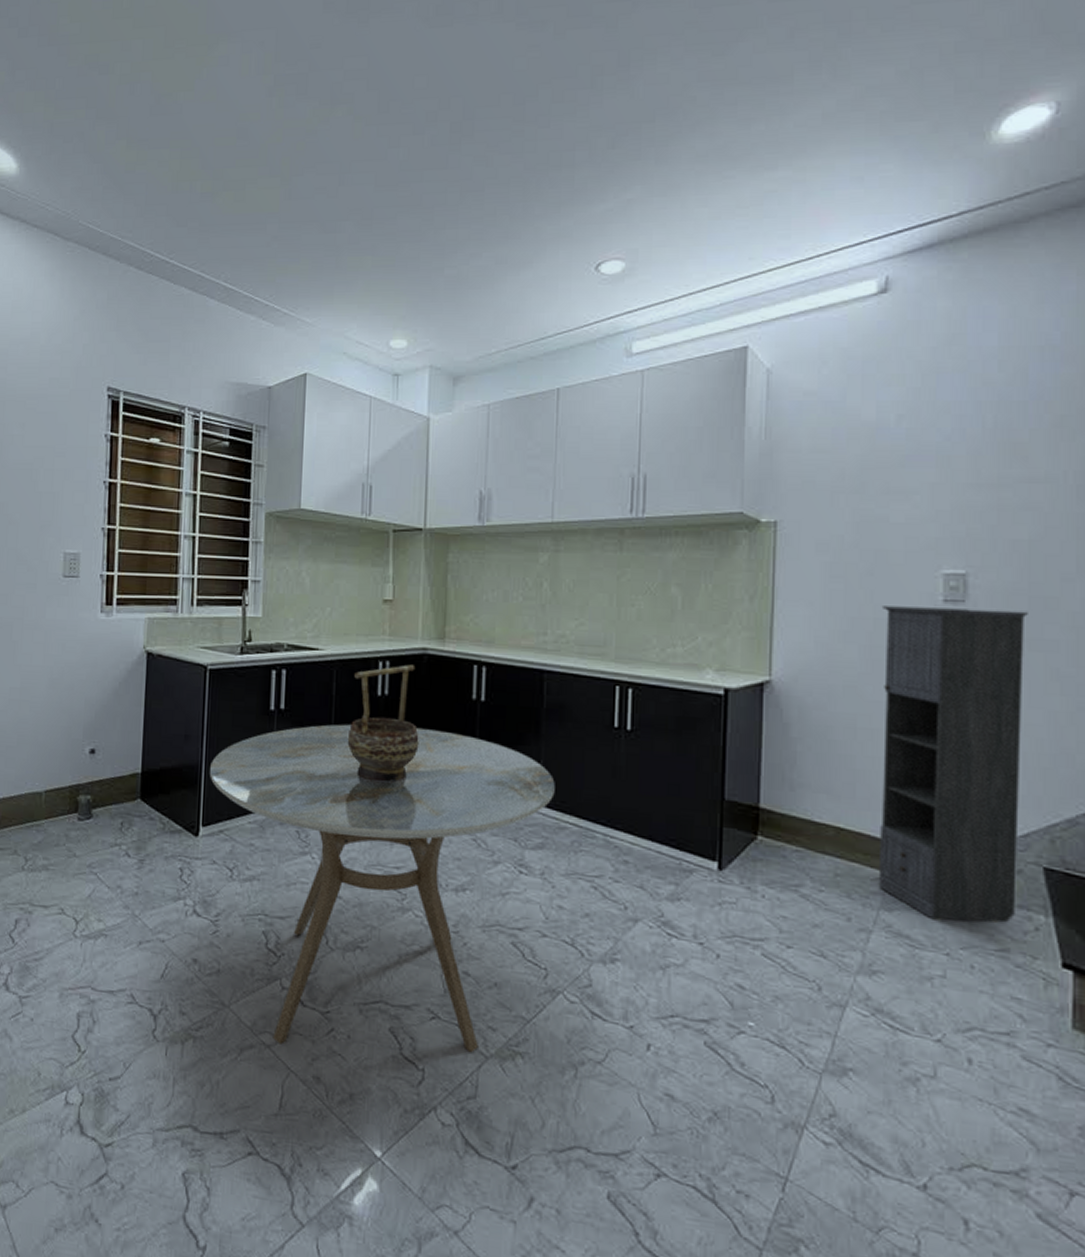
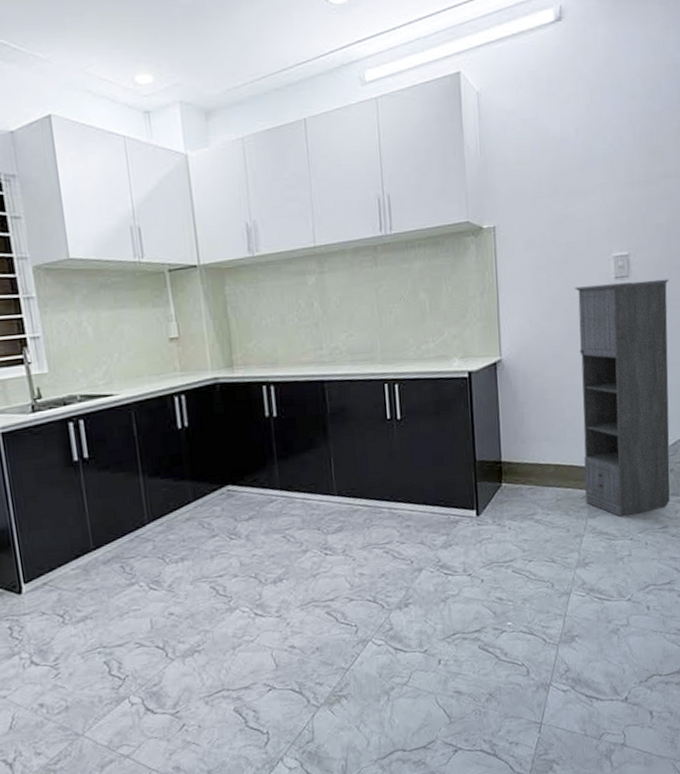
dining table: present [210,724,555,1054] -> none [21,449,346,752]
decorative bowl: present [347,665,419,783] -> none [152,395,224,507]

